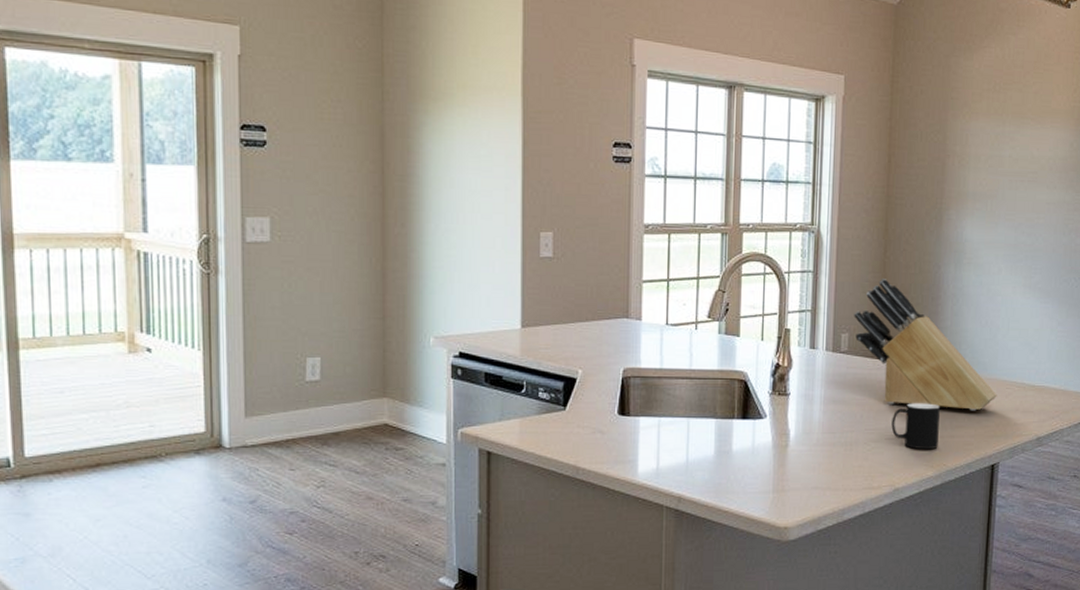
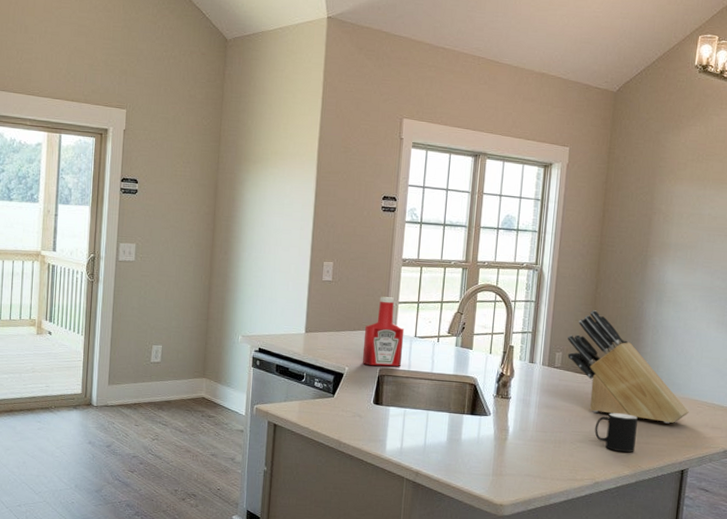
ketchup bottle: none [599,275,653,365] -> present [362,296,405,367]

